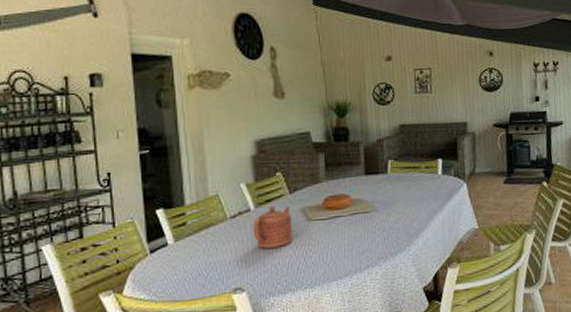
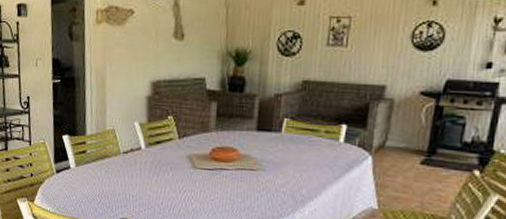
teapot: present [252,206,293,249] -> none [141,148,178,188]

